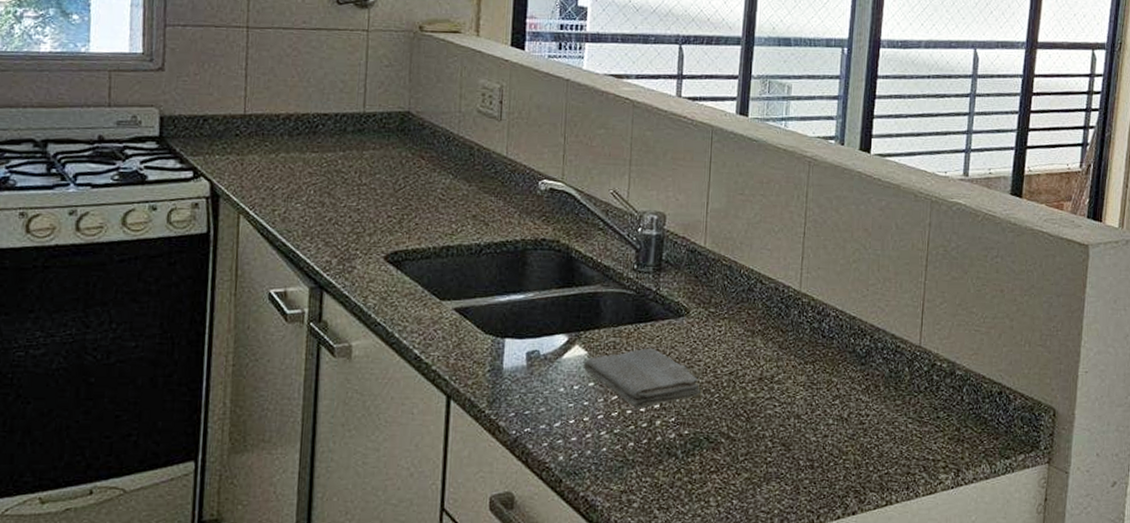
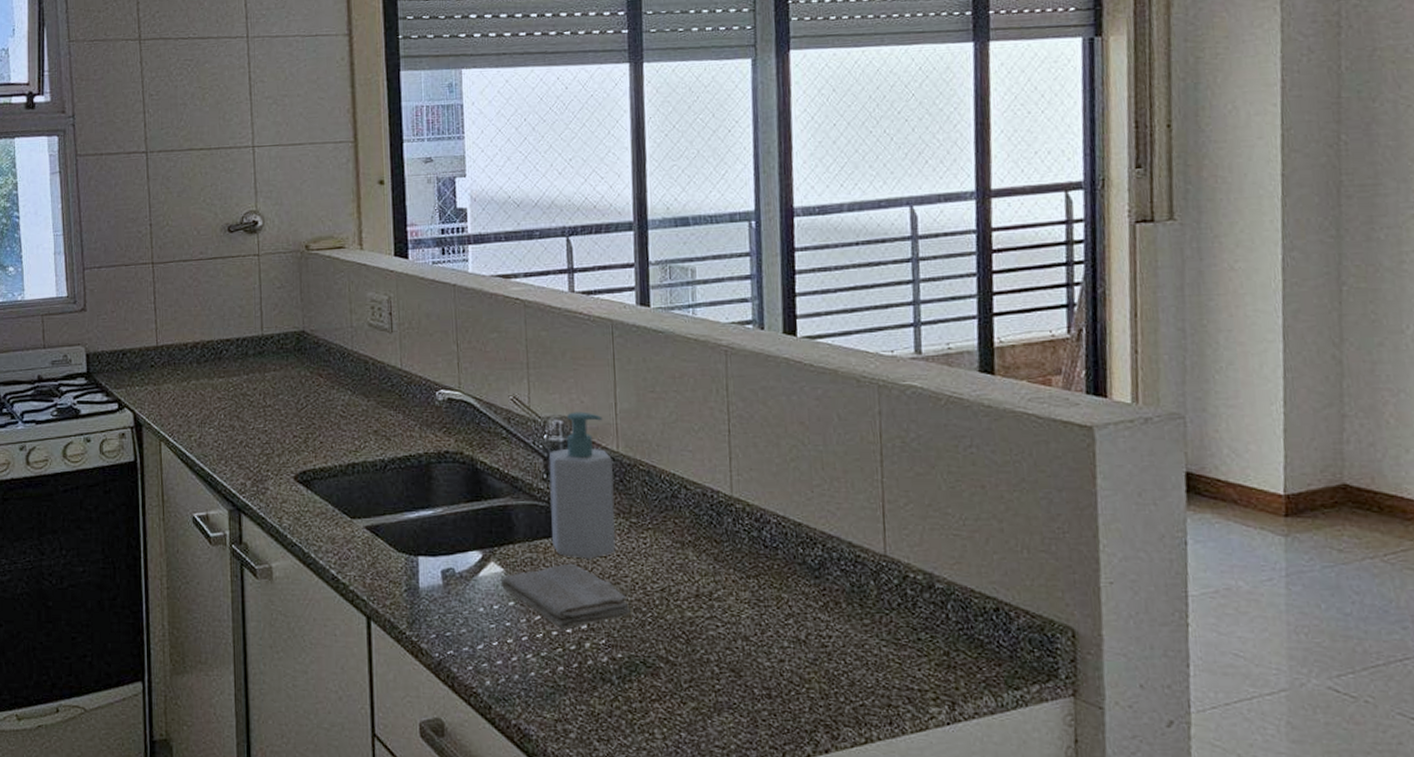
soap bottle: none [635,208,700,344] -> present [548,411,616,559]

